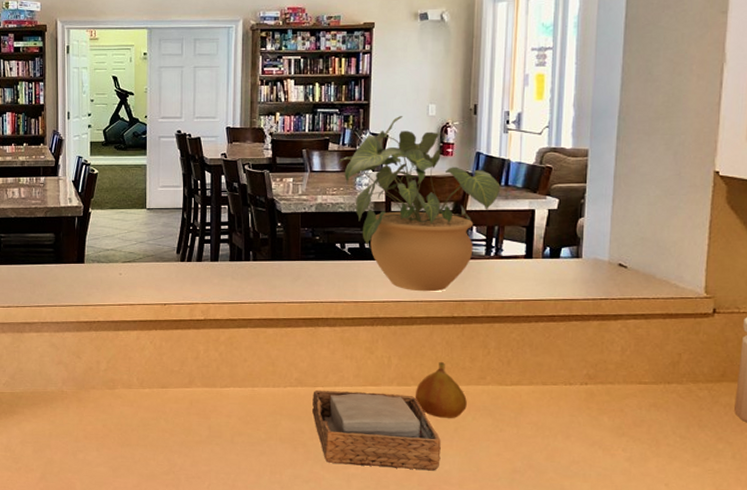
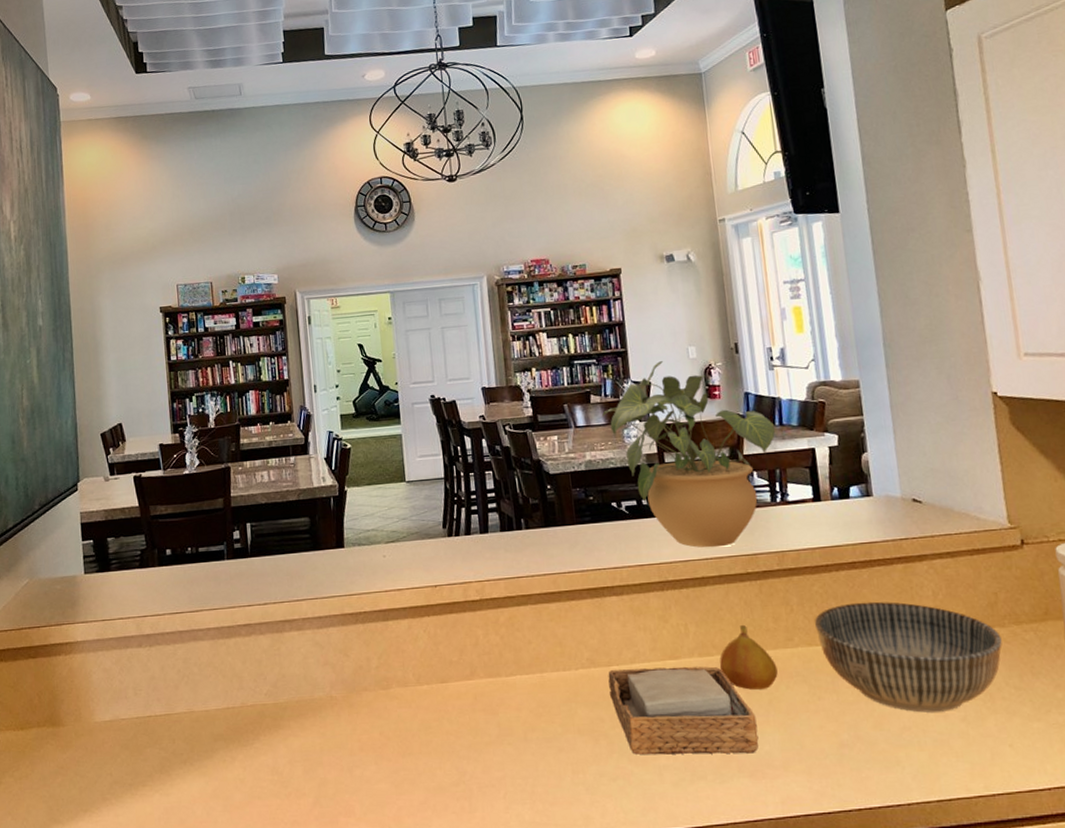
bowl: none [507,351,677,451] -> present [814,601,1002,713]

